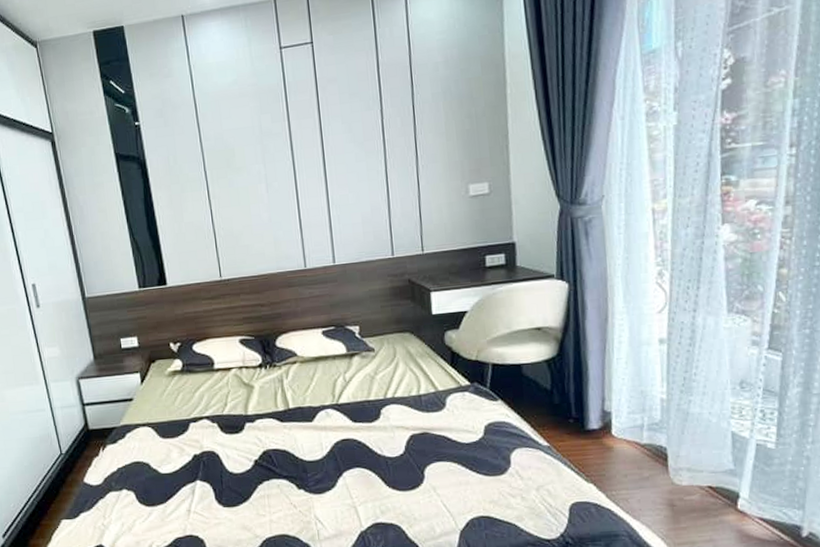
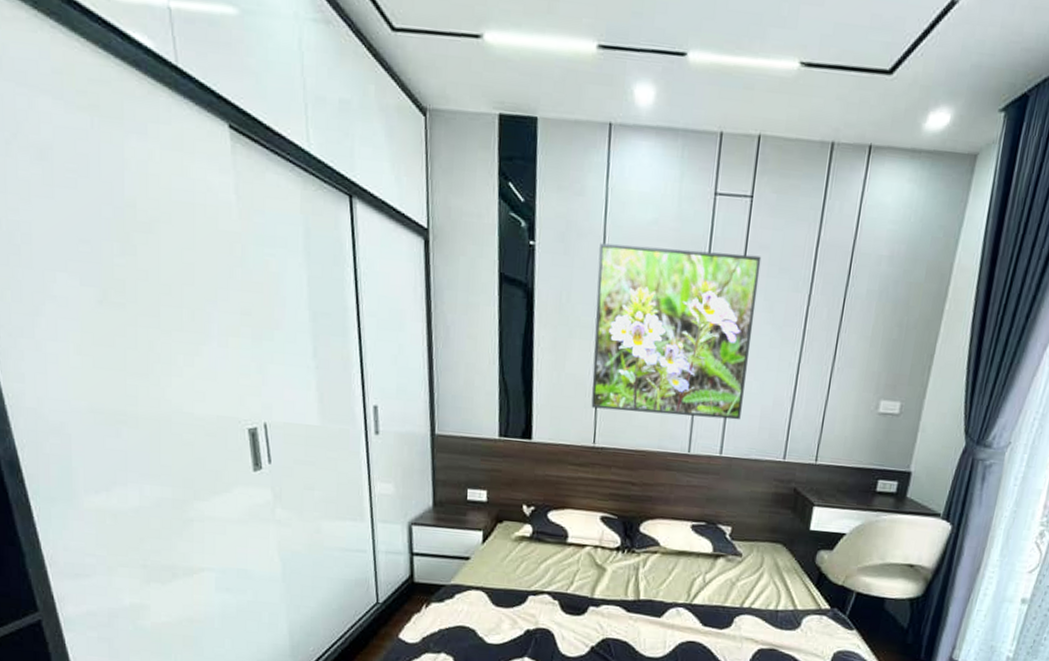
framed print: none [193,88,345,247] -> present [591,243,762,420]

